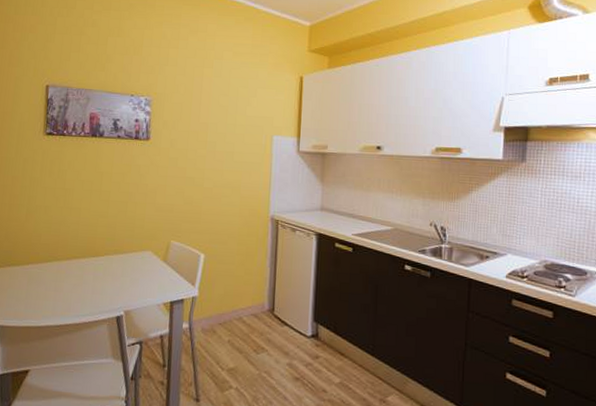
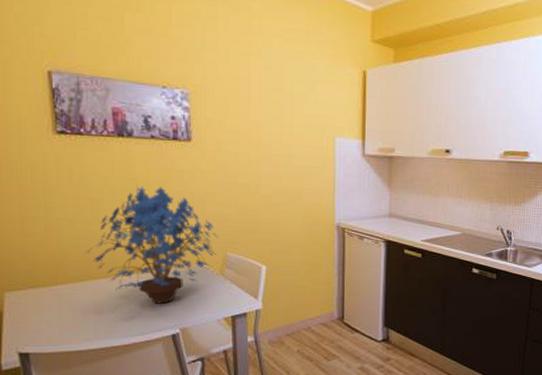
potted flower: none [54,179,165,286] -> present [85,186,219,304]

